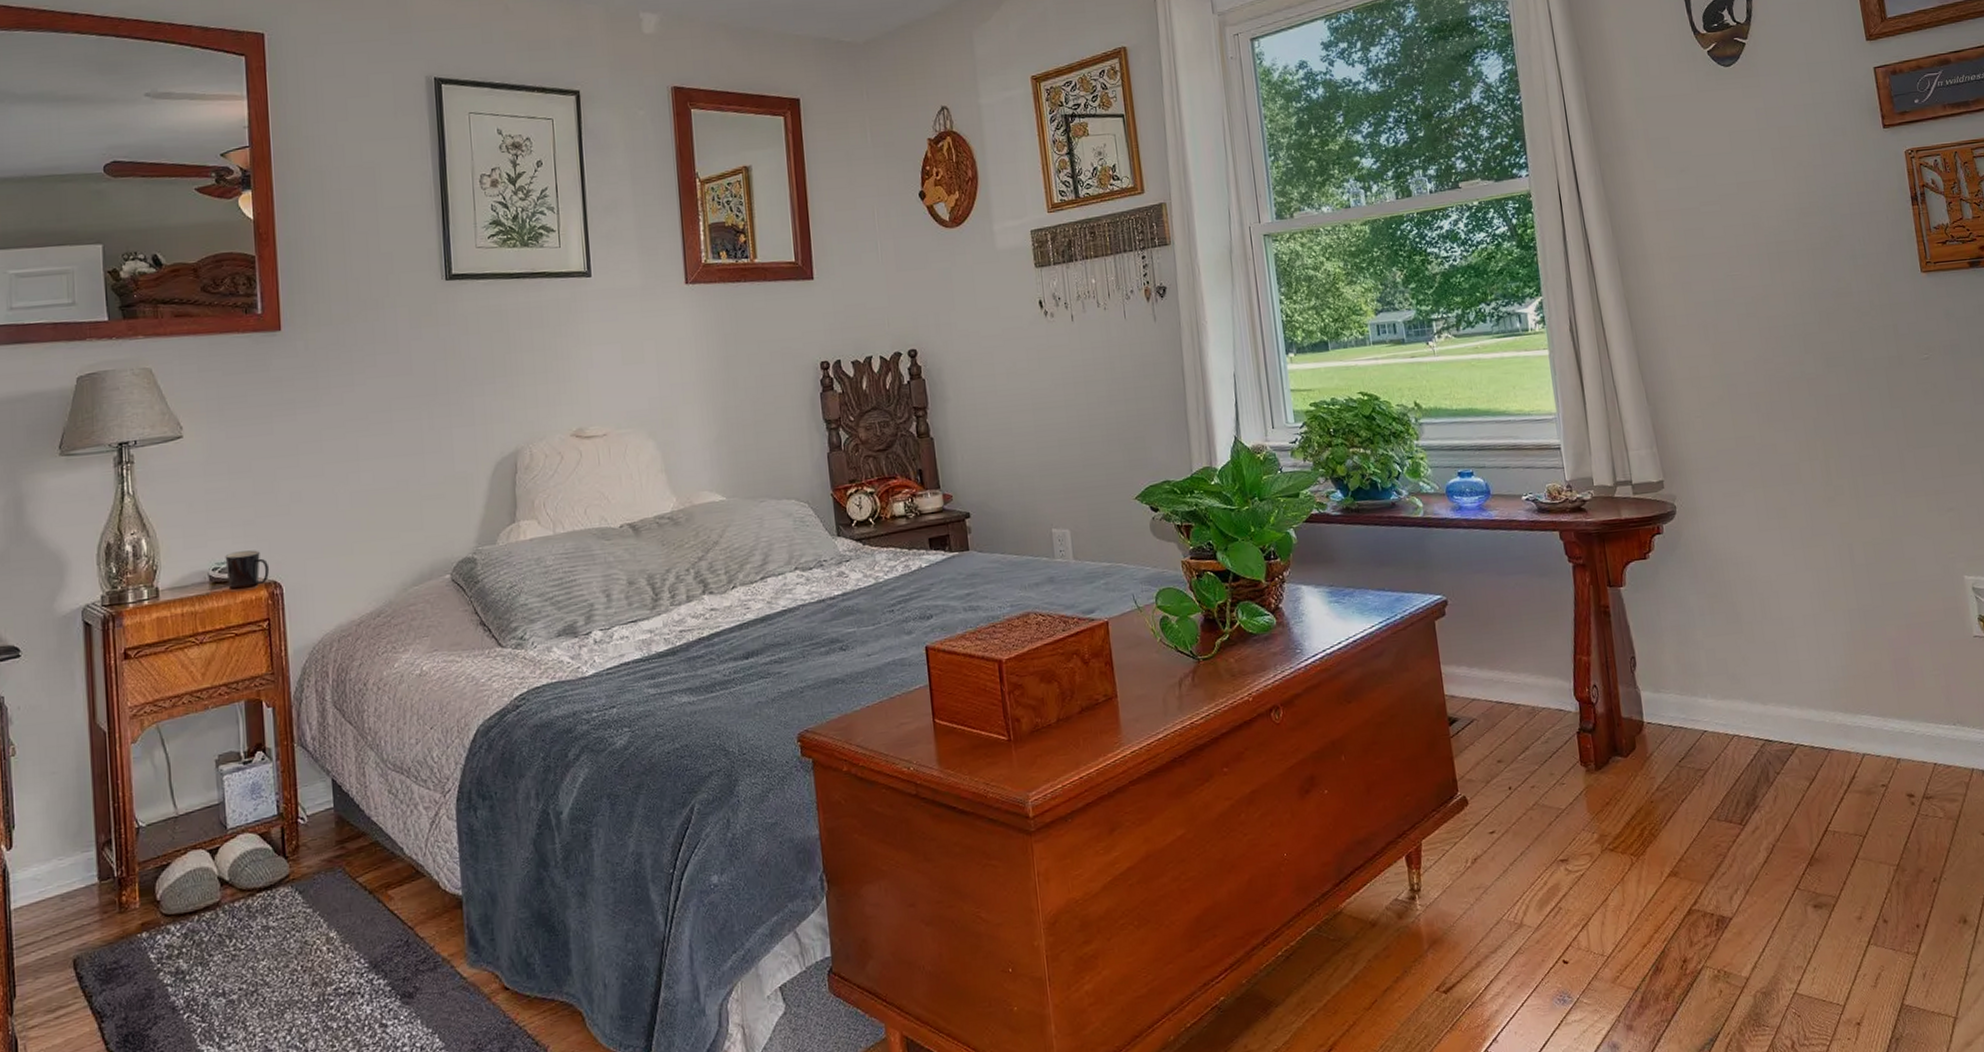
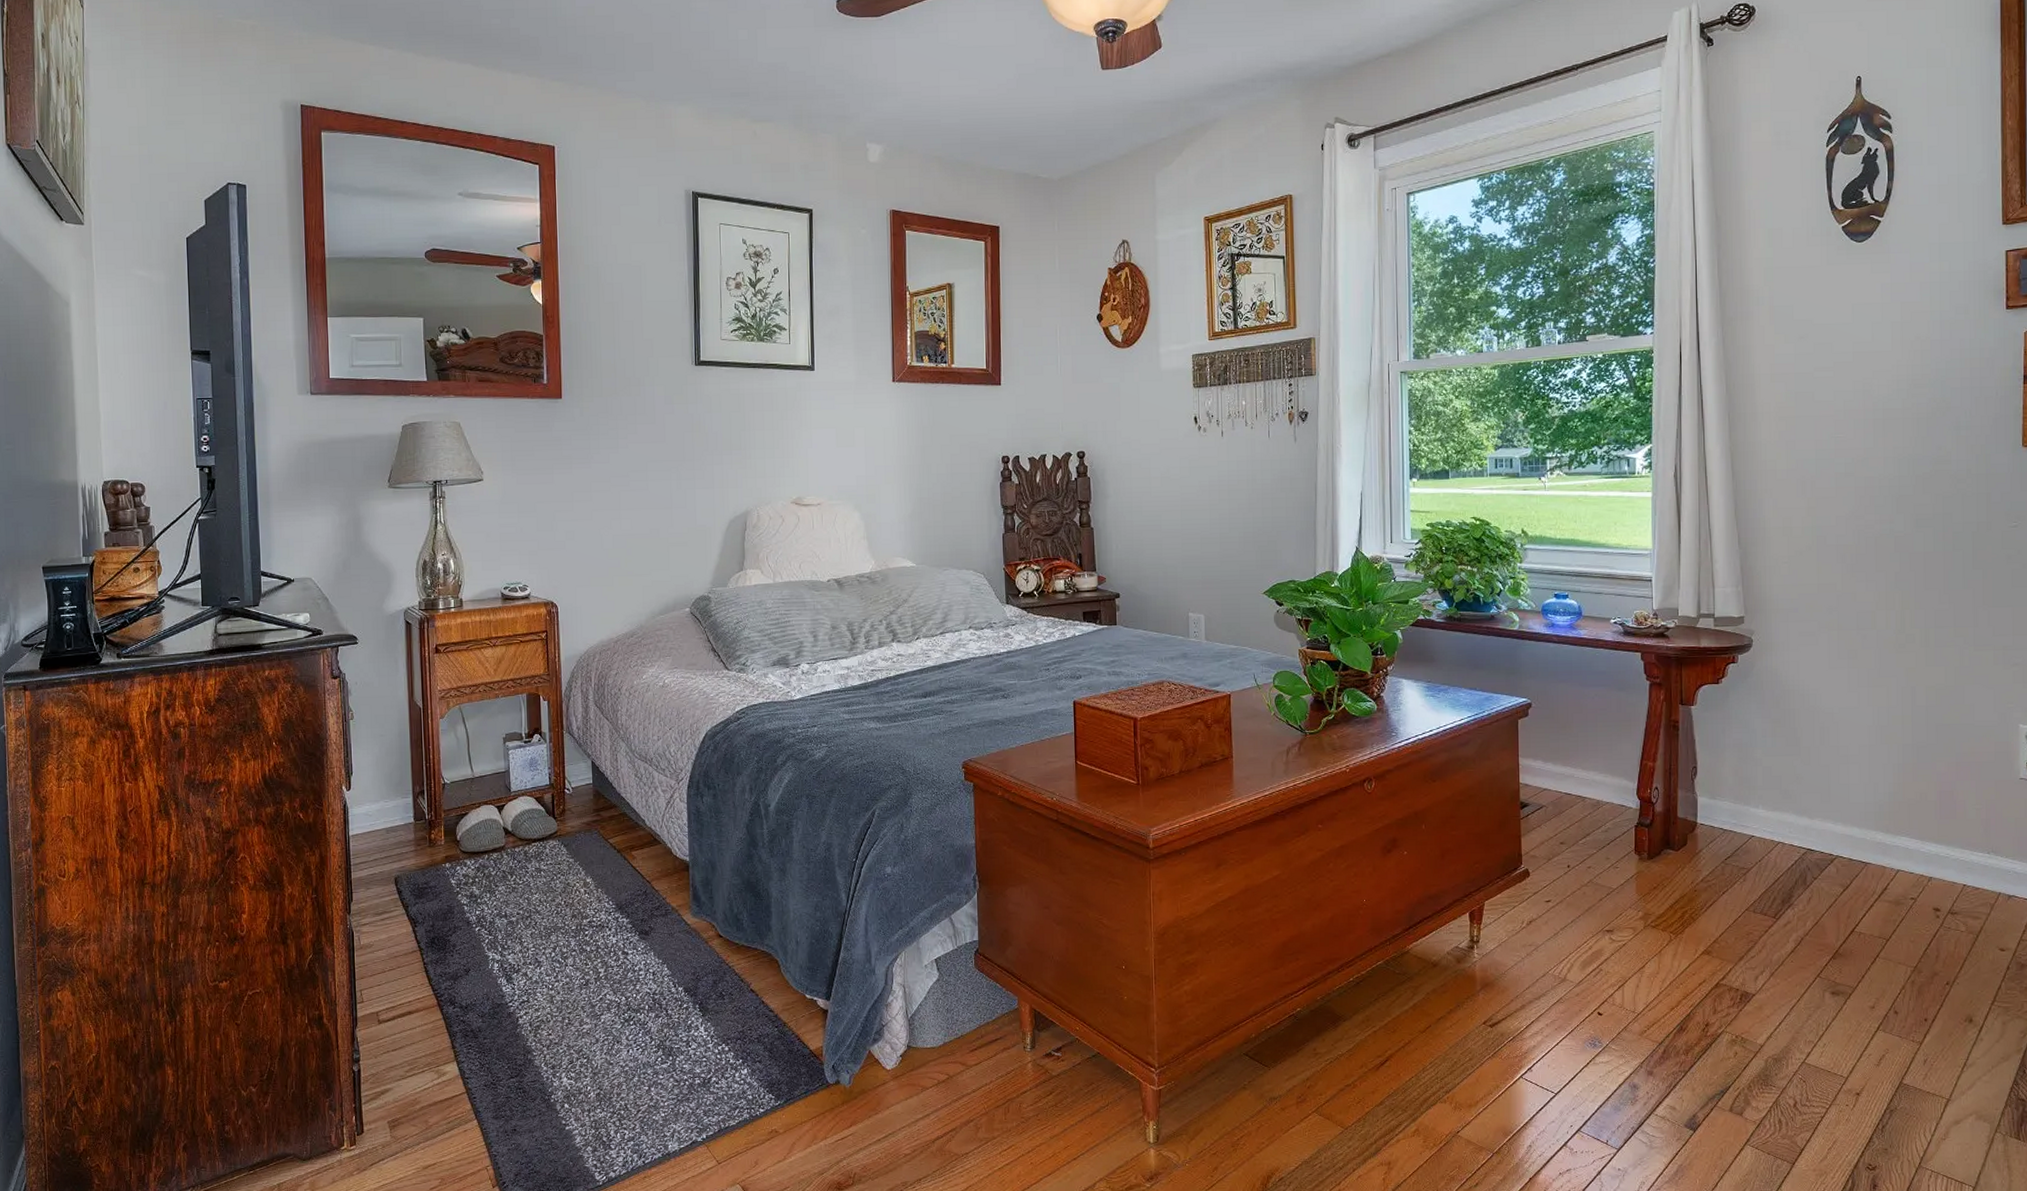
mug: present [225,550,270,593] -> none [514,575,548,609]

